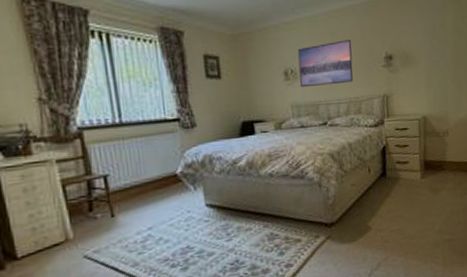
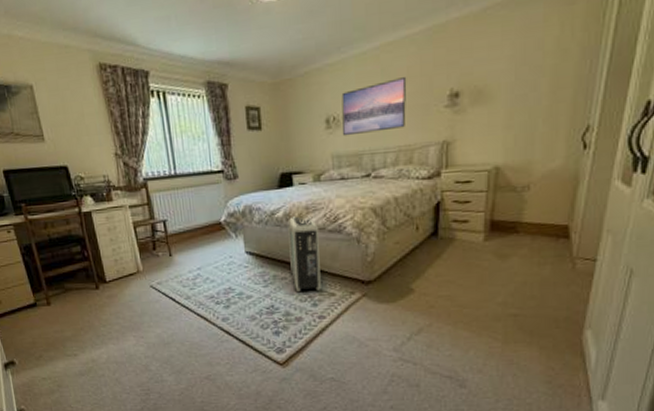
air purifier: none [250,162,287,242] -> present [287,214,321,291]

